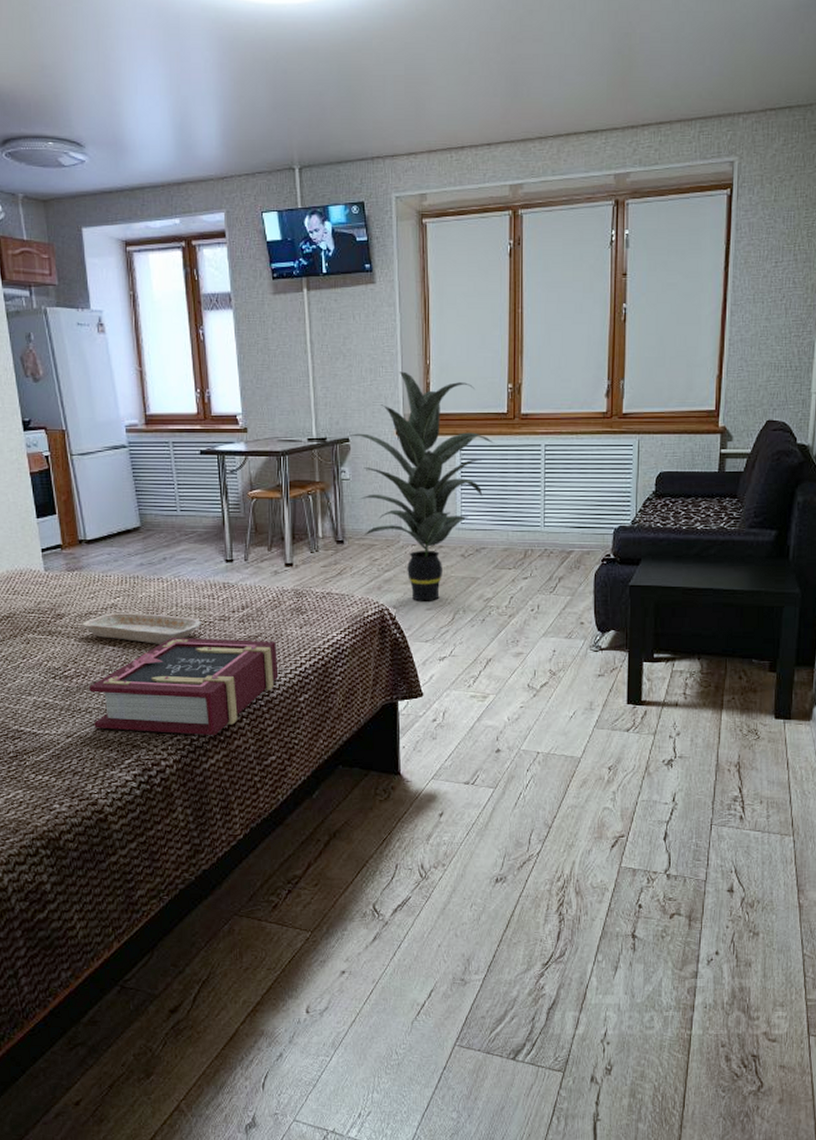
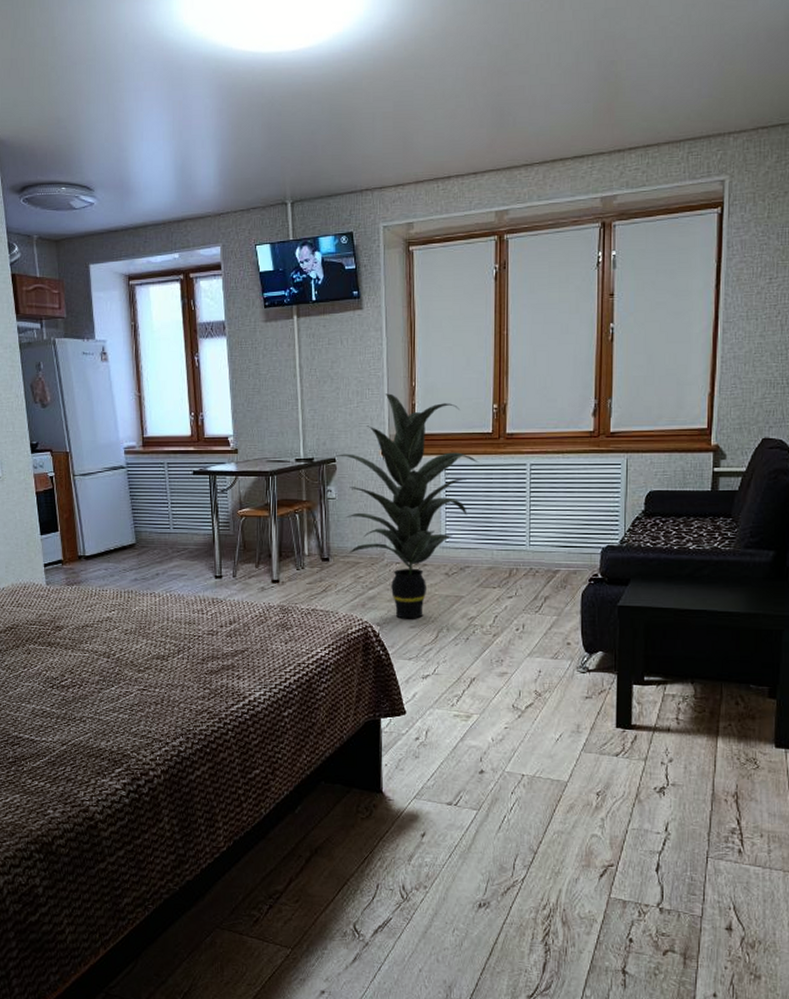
tray: present [82,613,202,644] -> none [79,626,191,657]
book: present [89,637,279,736] -> none [84,650,264,748]

